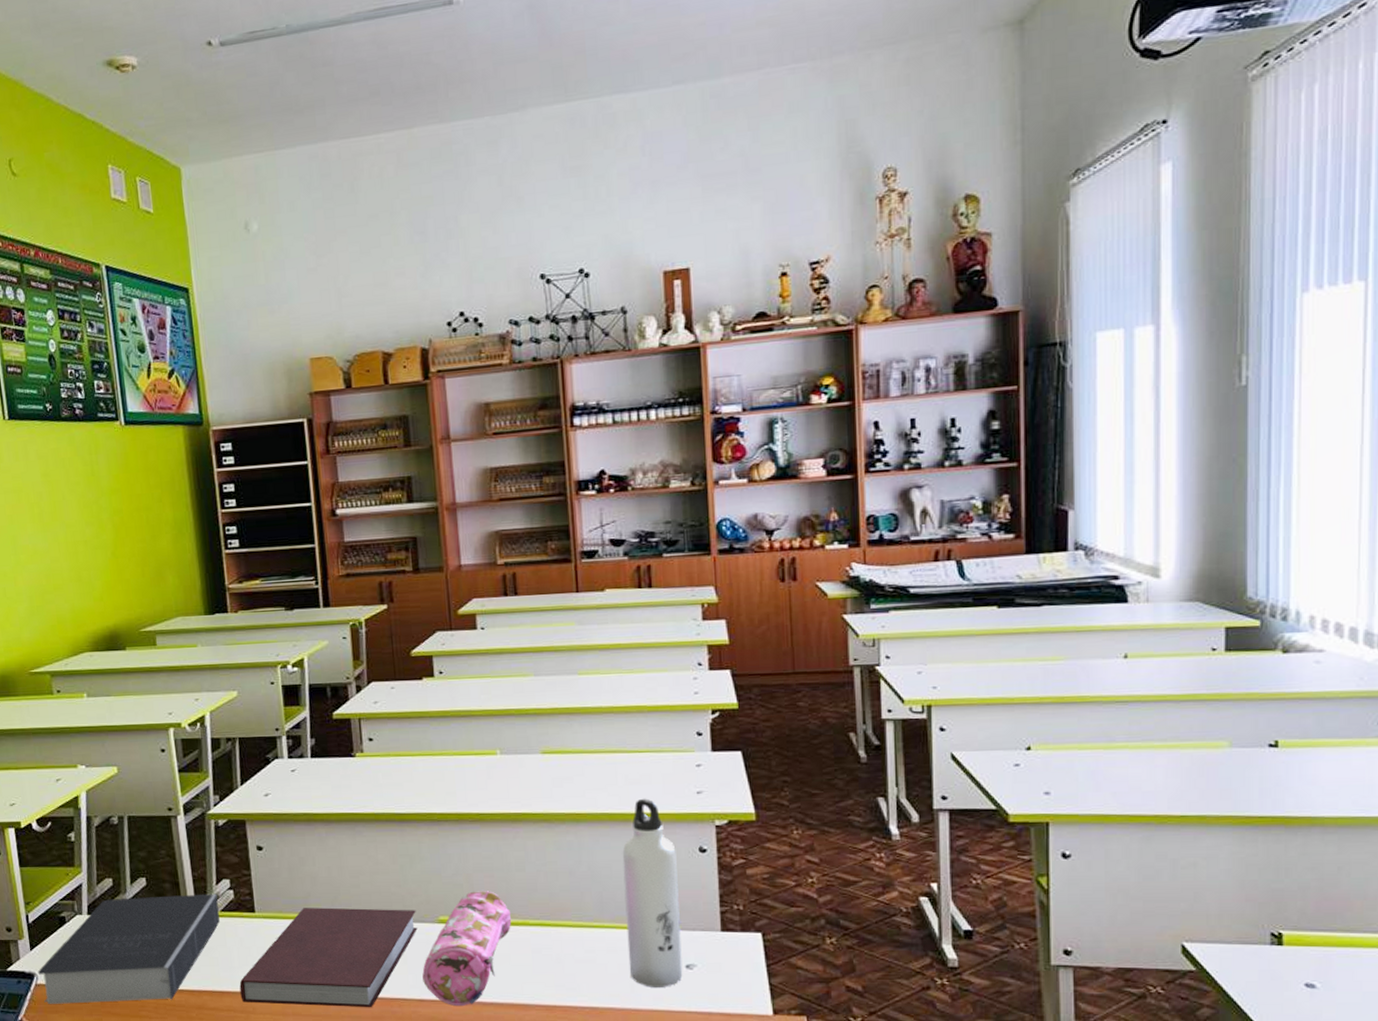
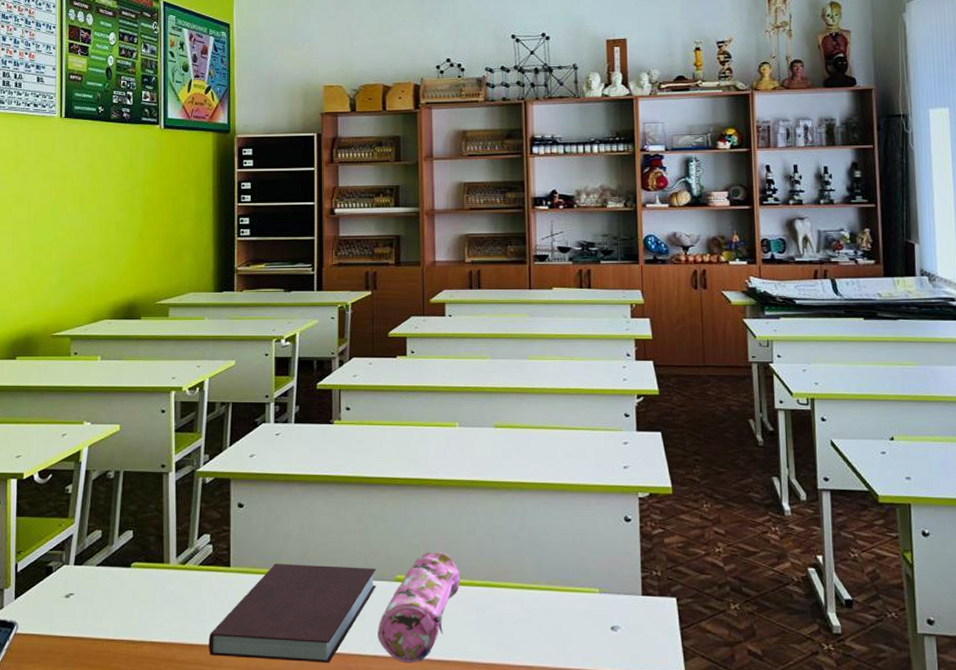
book: present [37,893,220,1004] -> none [18,547,198,654]
water bottle: present [622,798,683,987] -> none [559,471,608,648]

